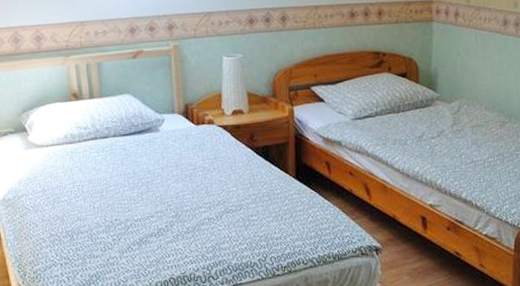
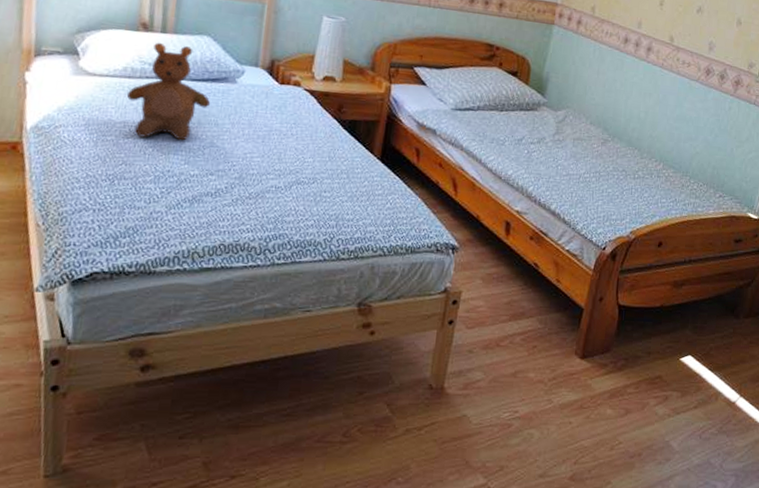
teddy bear: none [70,107,141,194] -> present [126,42,211,141]

